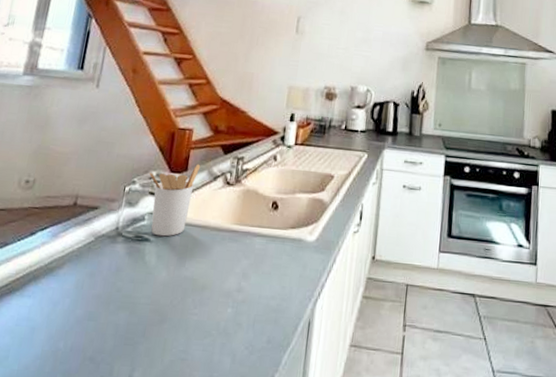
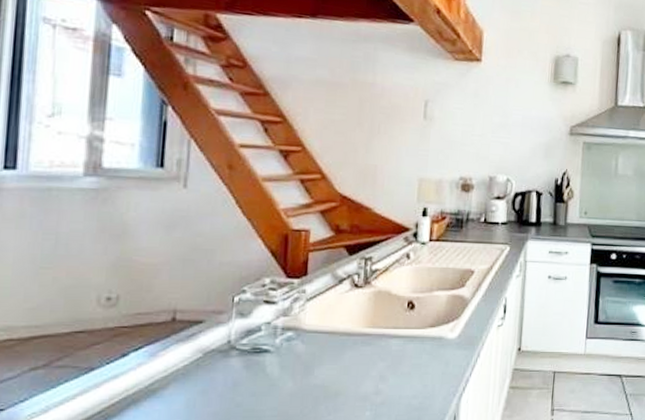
utensil holder: present [149,164,201,237] -> none [262,267,323,346]

